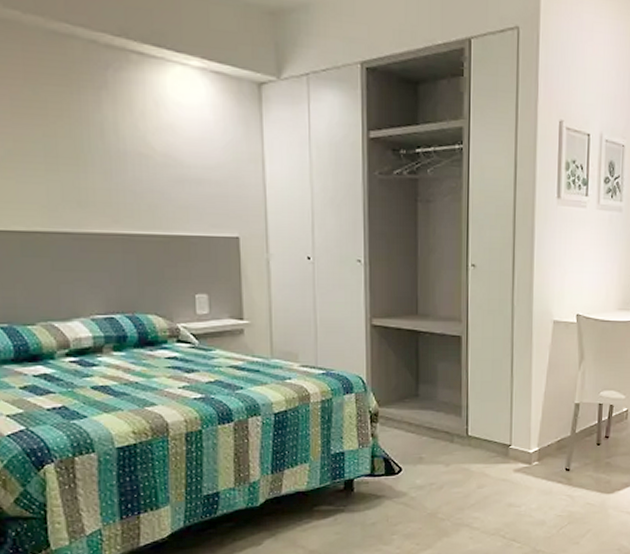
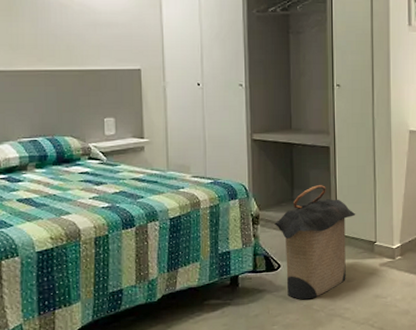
laundry hamper: none [396,380,489,508] -> present [274,185,356,300]

